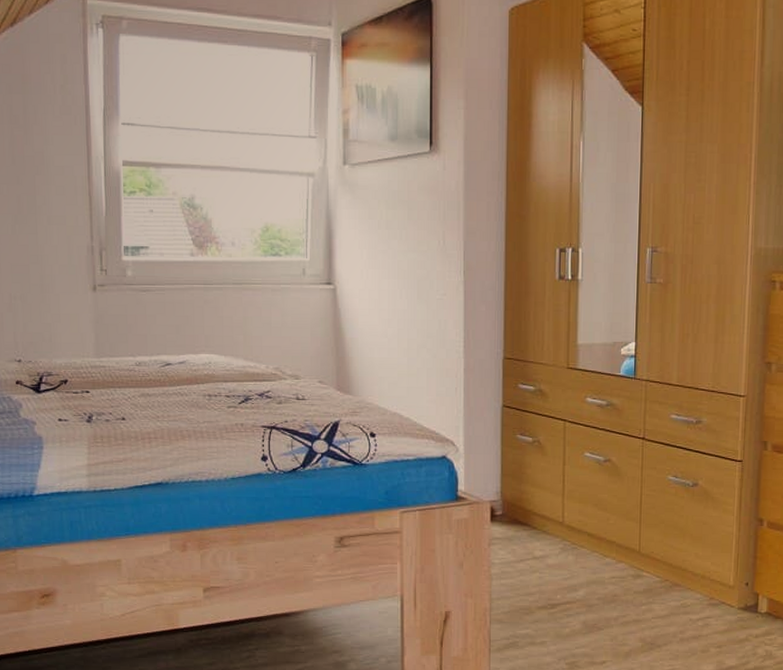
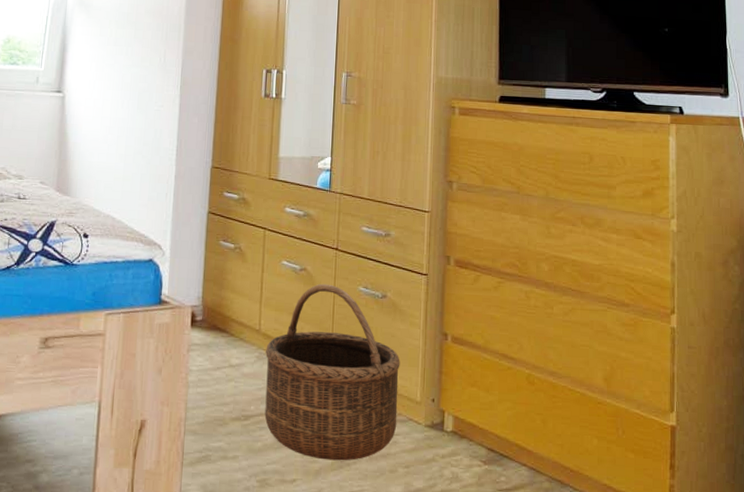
basket: none [570,474,713,643] -> present [264,283,400,461]

